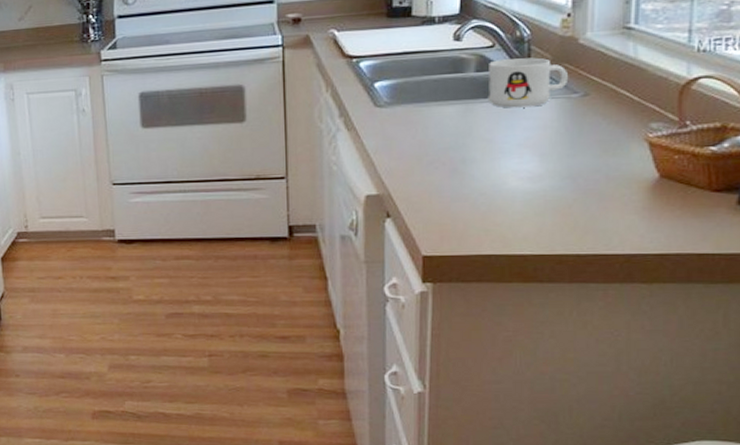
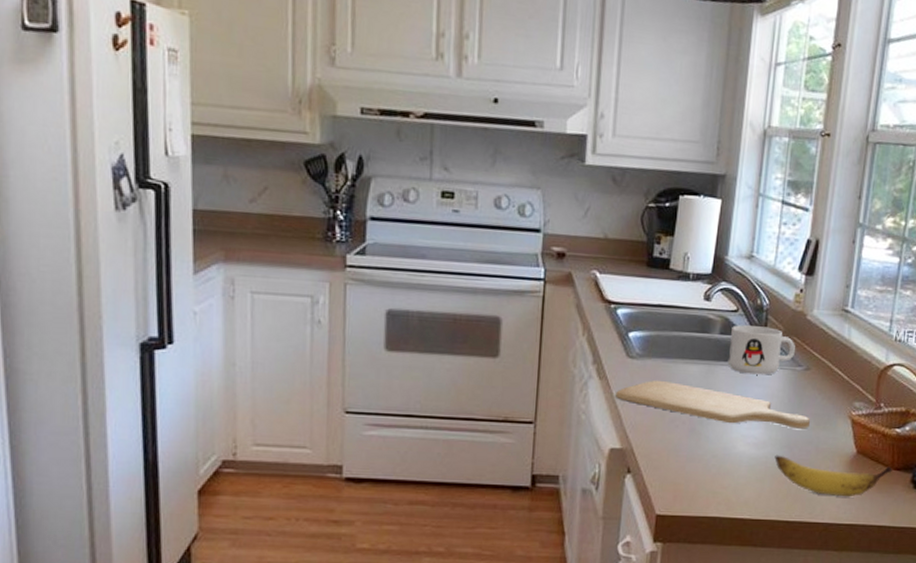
chopping board: none [365,125,596,160] -> present [614,380,811,429]
banana: none [555,187,710,226] -> present [774,455,893,497]

